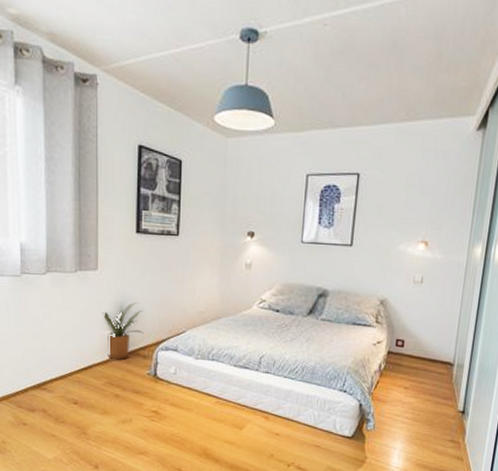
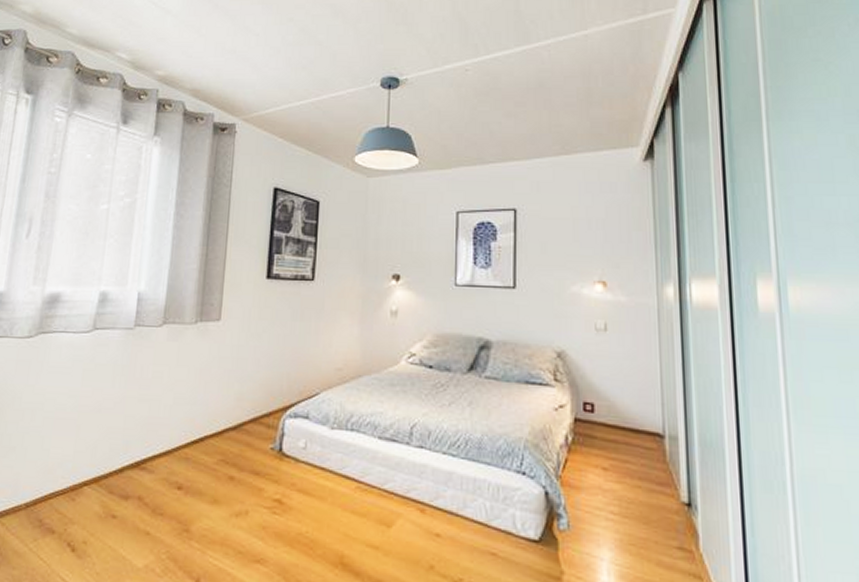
house plant: present [102,302,144,360] -> none [222,358,269,431]

